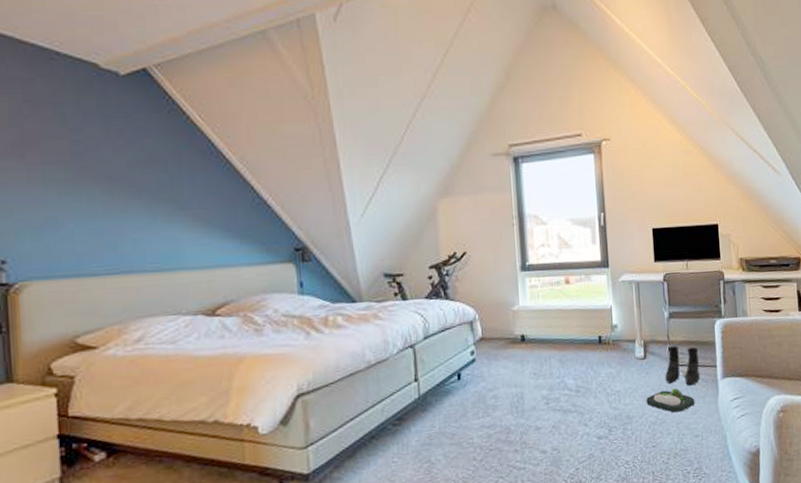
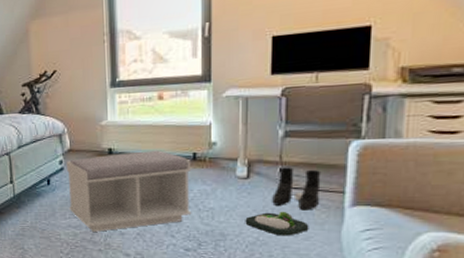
bench: none [478,335,601,430] -> present [67,150,192,232]

